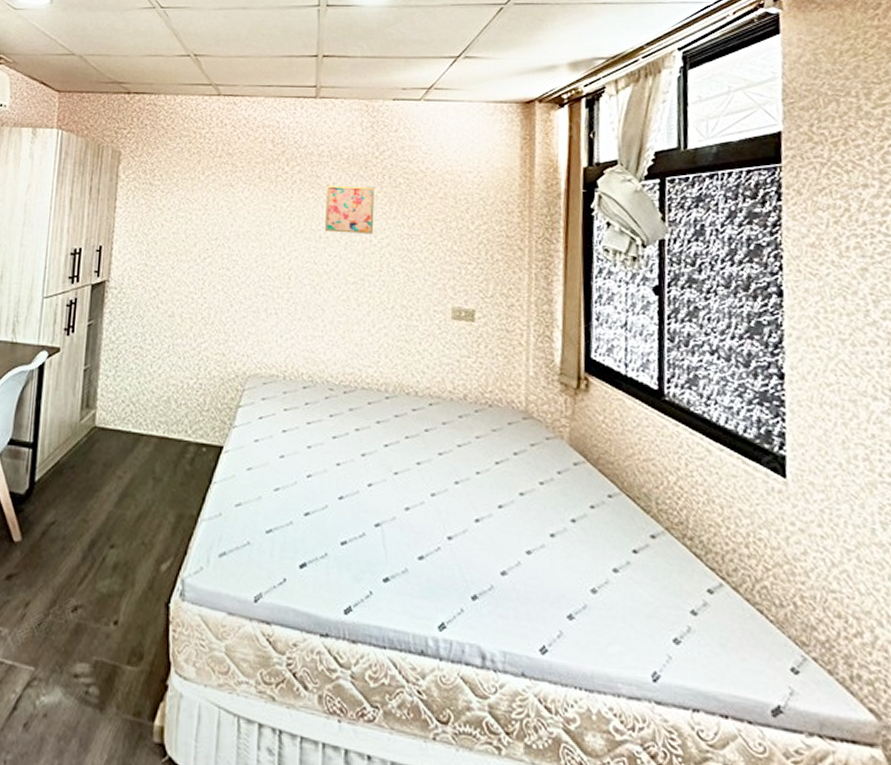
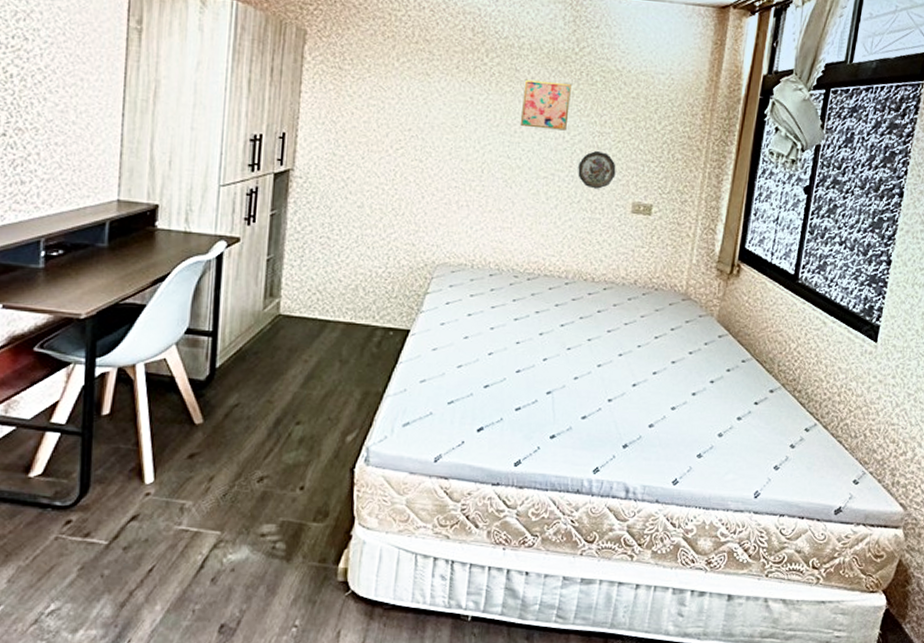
decorative plate: none [389,254,430,294] -> present [578,151,616,189]

